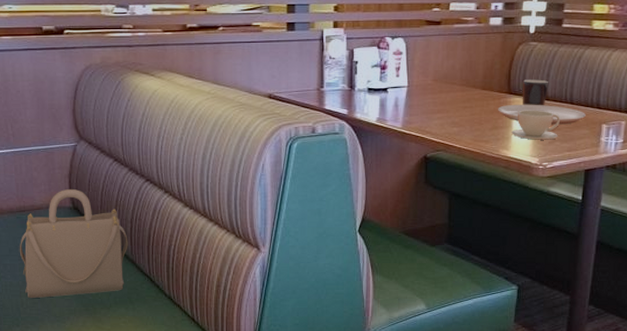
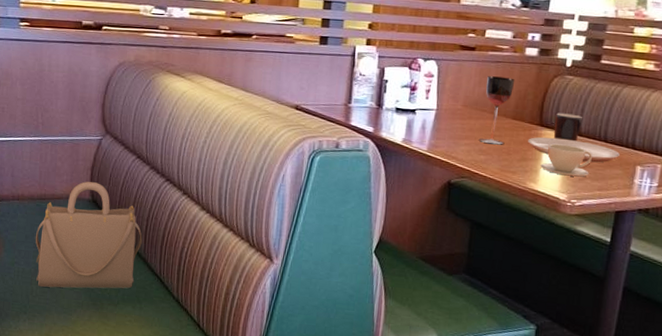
wineglass: none [451,49,482,116] -> present [479,76,515,145]

